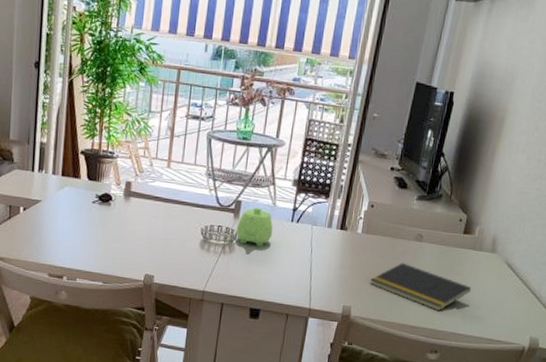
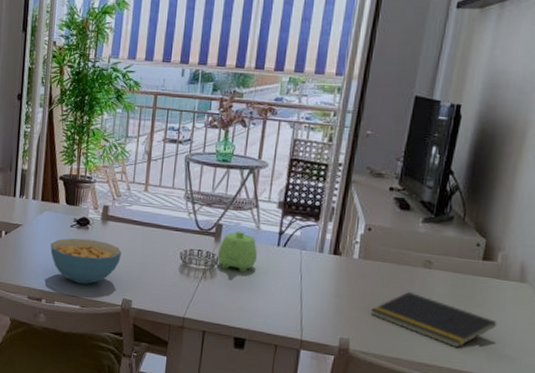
cereal bowl: none [71,214,144,261] -> present [50,238,122,284]

